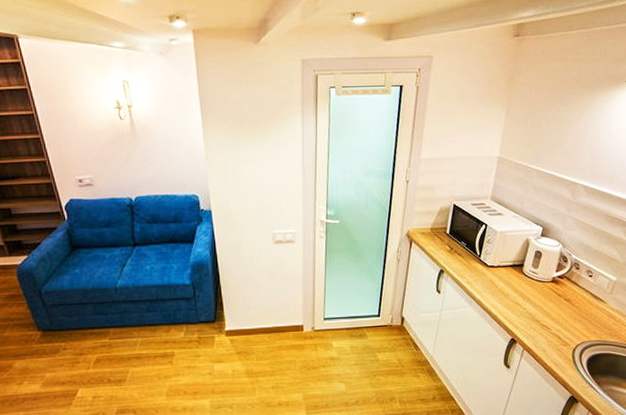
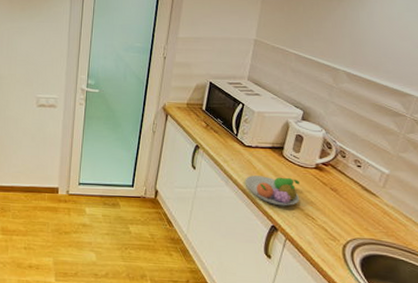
fruit bowl: none [487,293,537,320] -> present [245,175,300,206]

